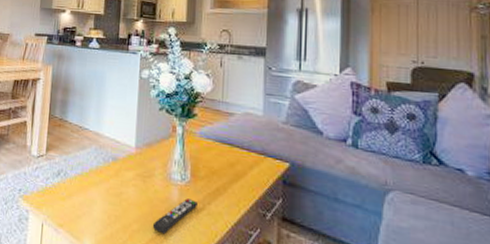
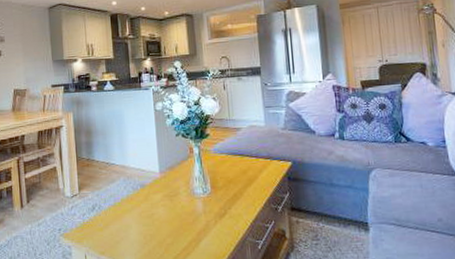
remote control: present [152,198,198,235] -> none [183,207,220,242]

